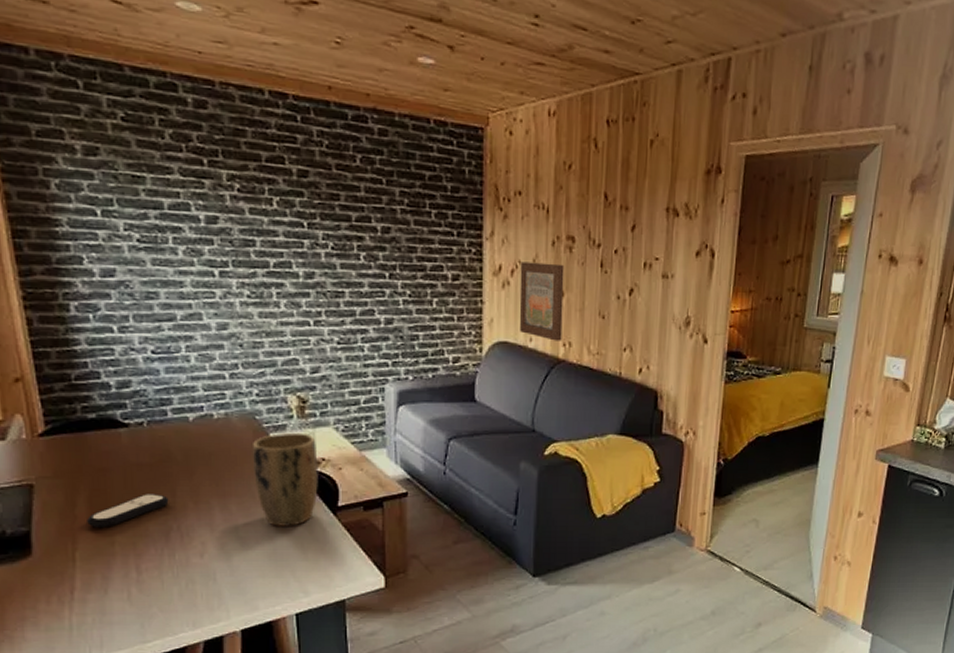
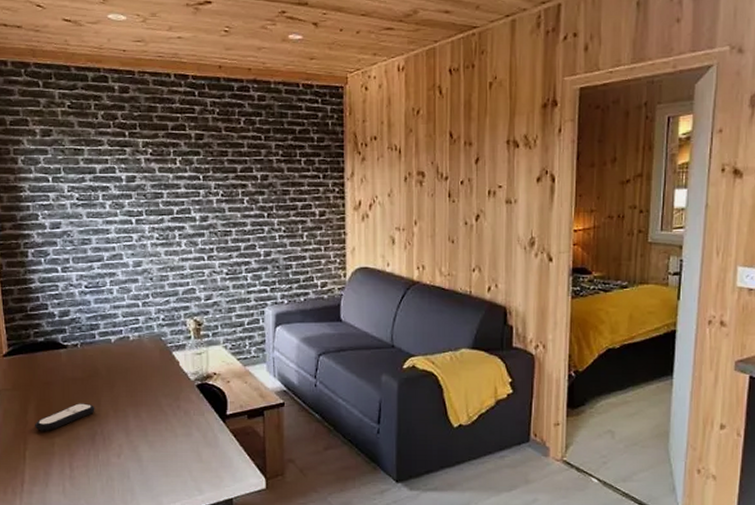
plant pot: present [252,432,318,526] -> none [158,351,211,432]
wall art: present [519,261,565,341] -> none [377,196,416,265]

